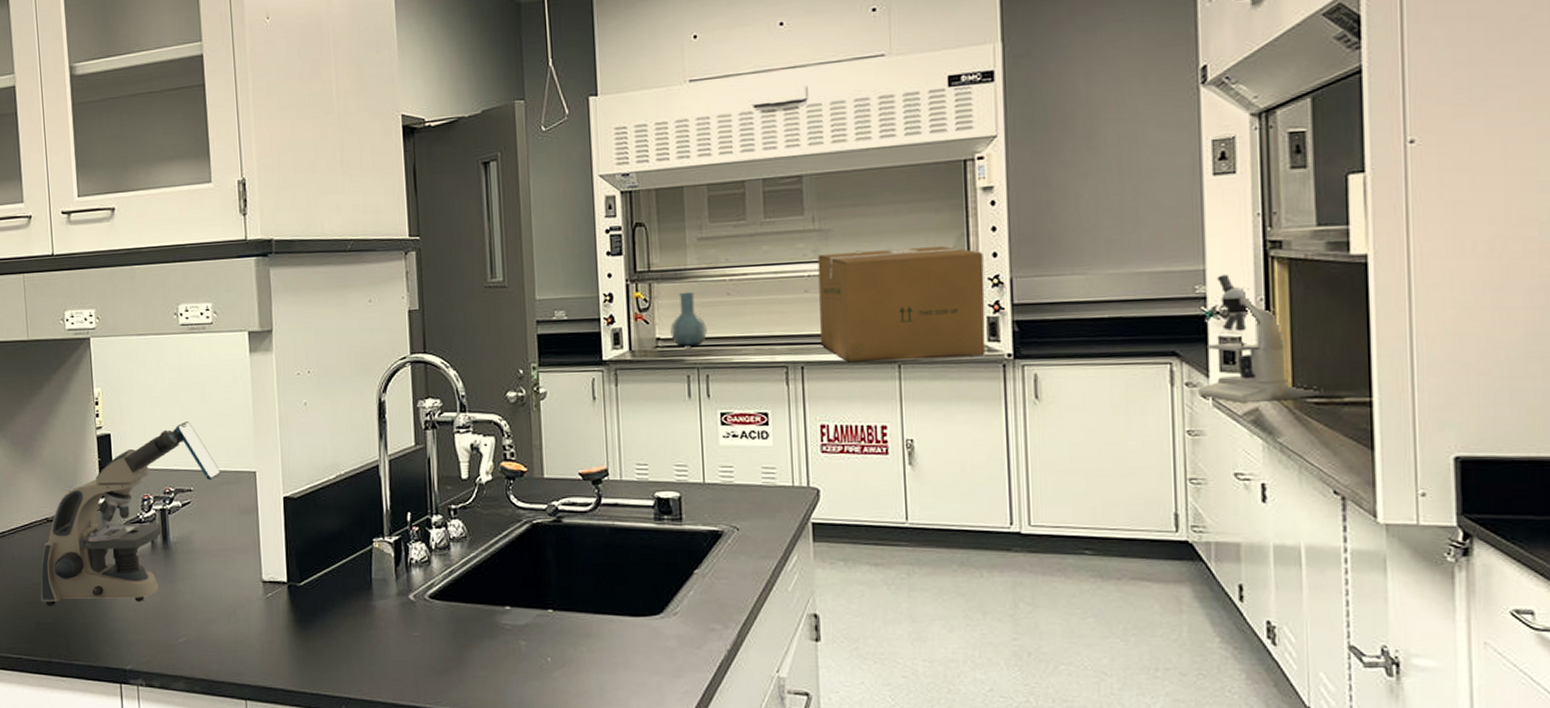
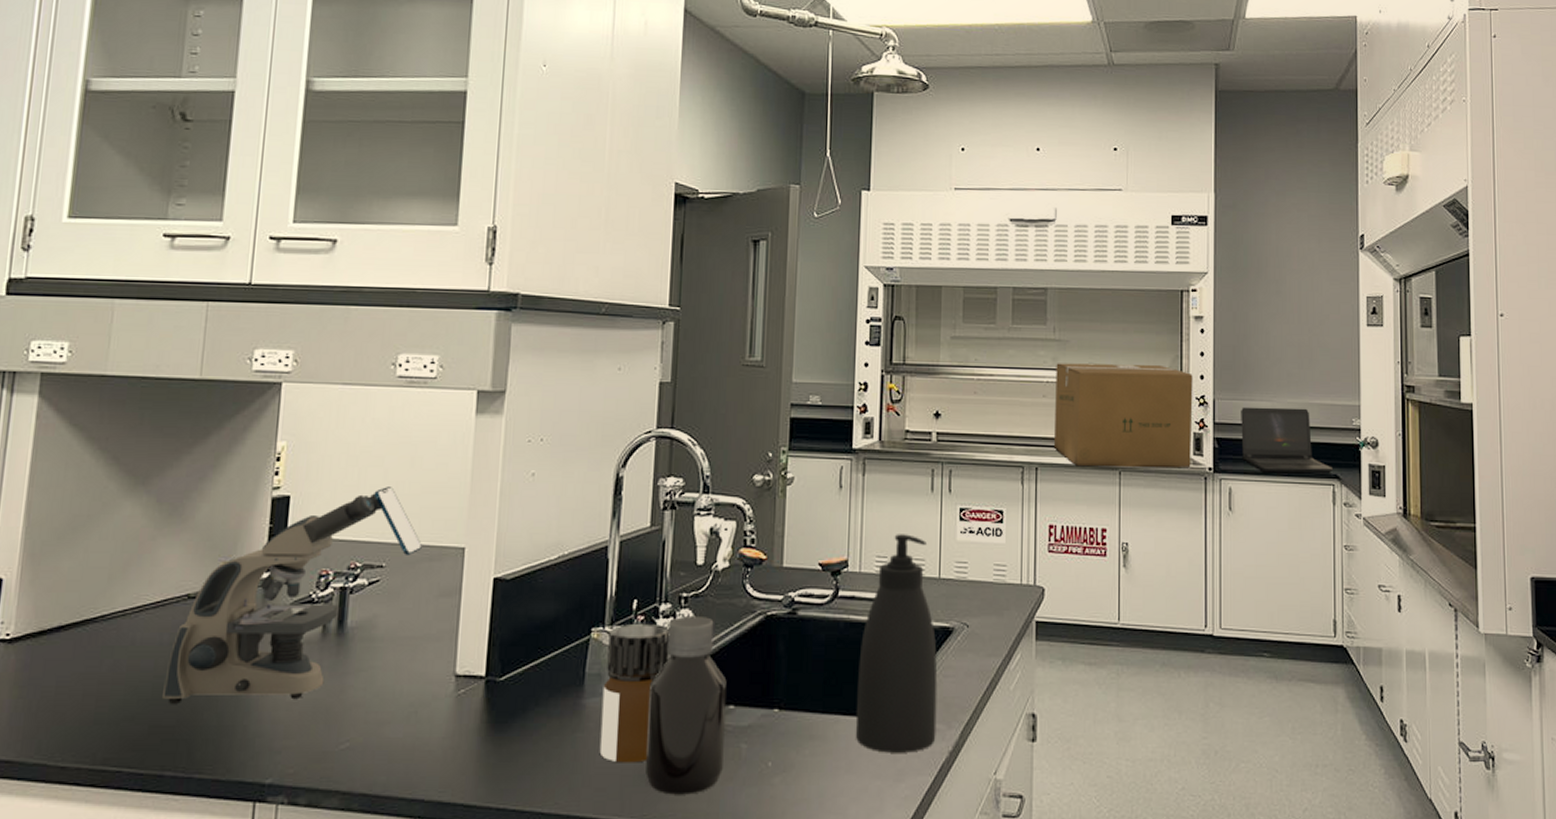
bottle: none [389,533,445,657] -> present [599,623,670,763]
bottle: none [429,525,506,685] -> present [645,615,727,795]
soap dispenser: none [627,441,713,651] -> present [855,534,938,753]
flask: present [670,291,707,348] -> none [919,387,953,442]
laptop computer: none [1046,278,1169,355] -> present [1241,407,1333,474]
microscope: present [1198,275,1323,404] -> none [1353,411,1442,524]

